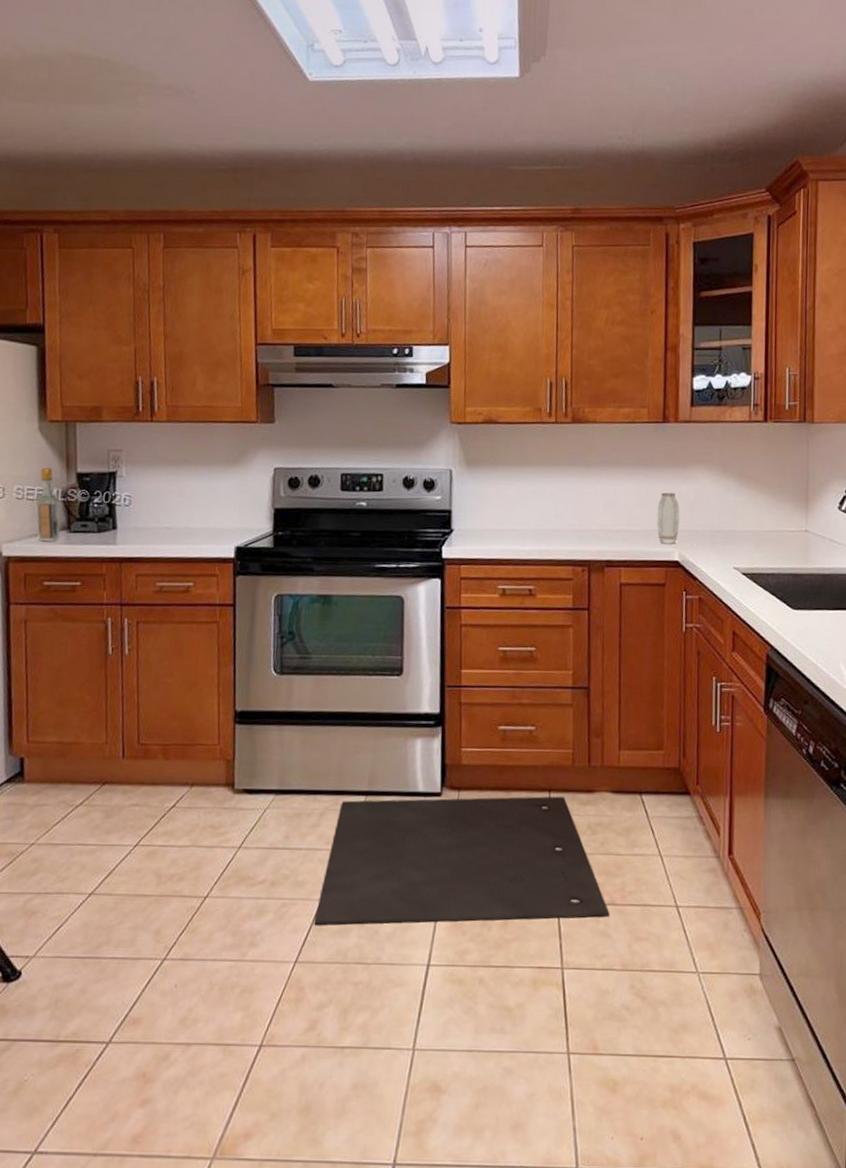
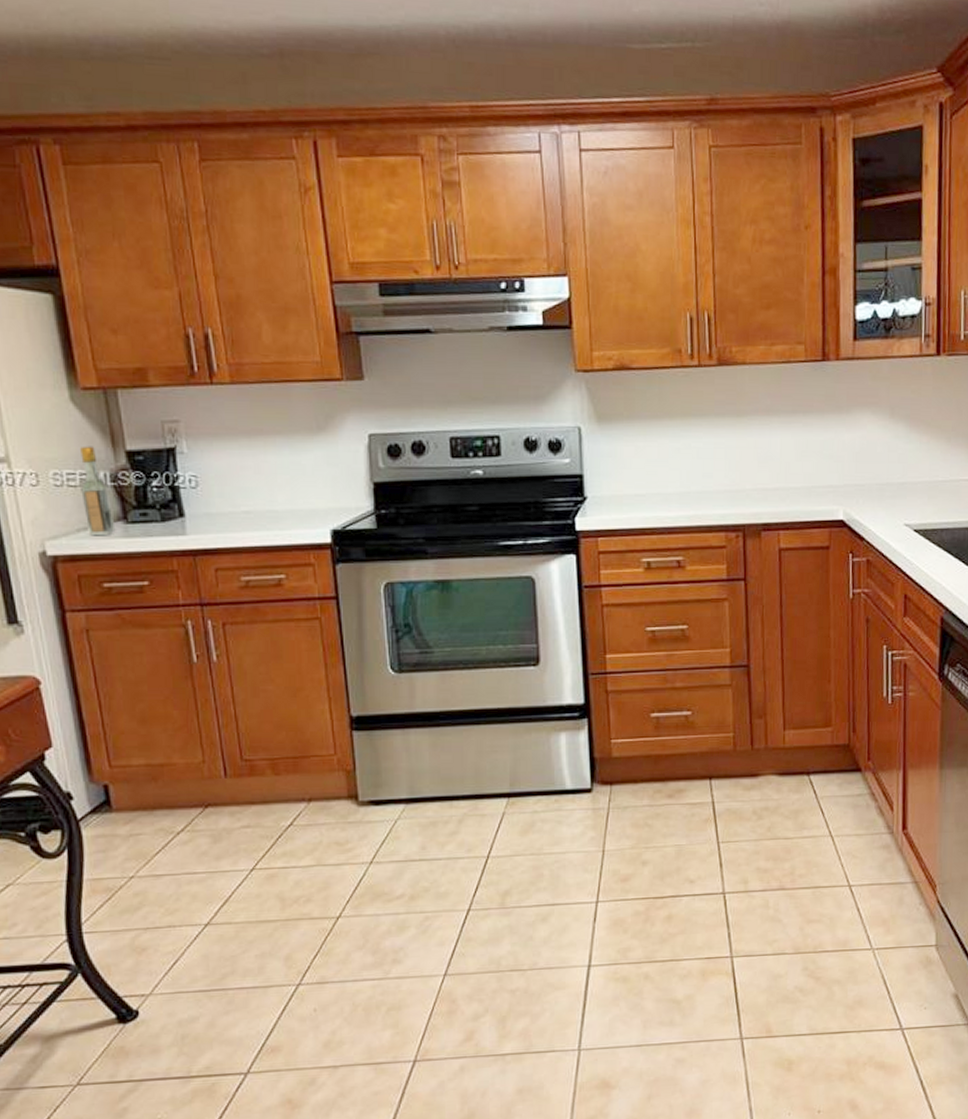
door mat: present [314,796,610,926] -> none [461,783,779,937]
vase: present [656,492,680,544] -> none [817,442,844,501]

